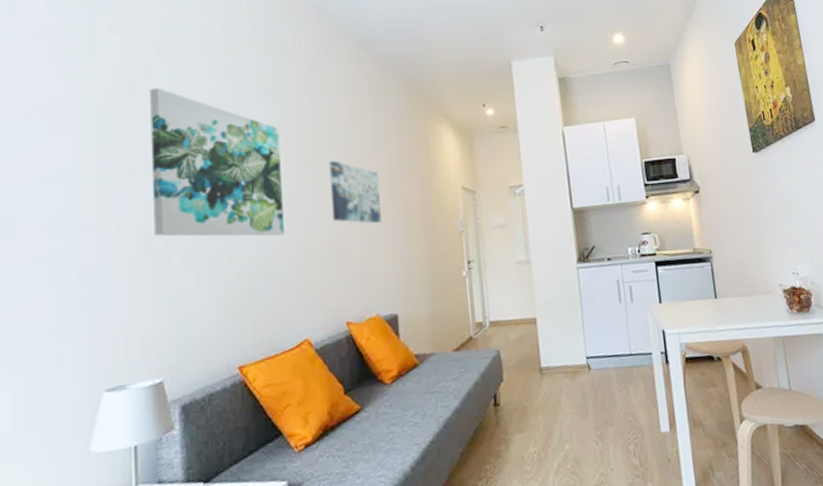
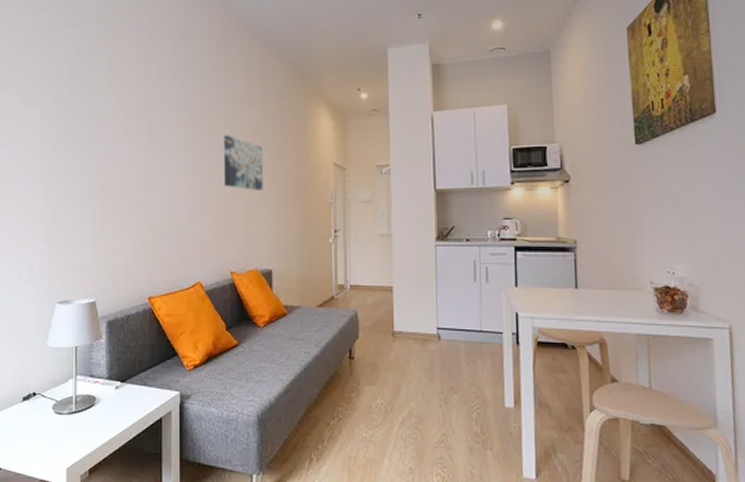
wall art: present [150,88,286,237] -> none [92,71,187,196]

